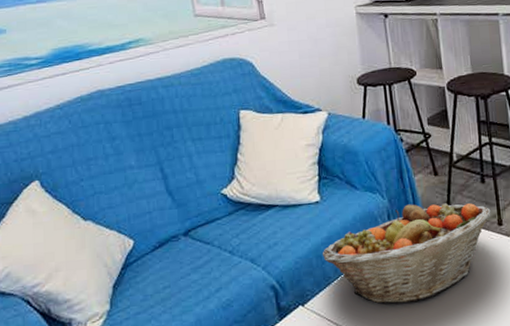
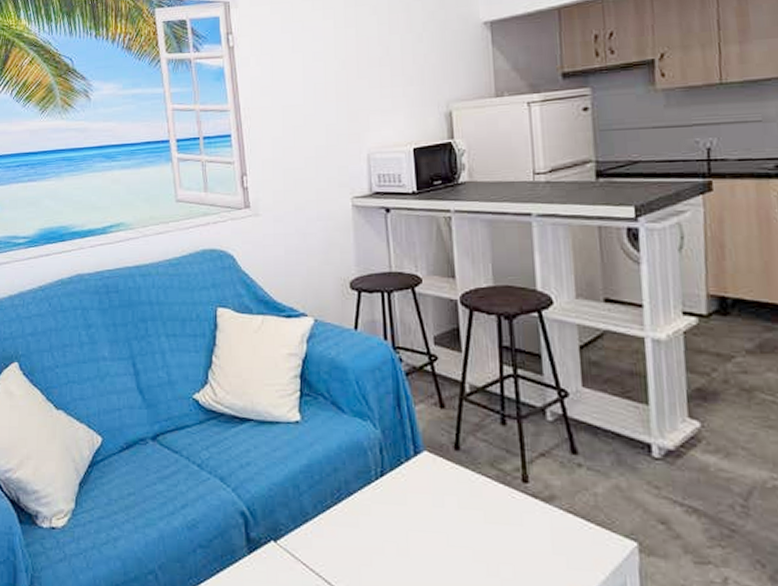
fruit basket: present [323,203,491,304] -> none [301,439,513,561]

